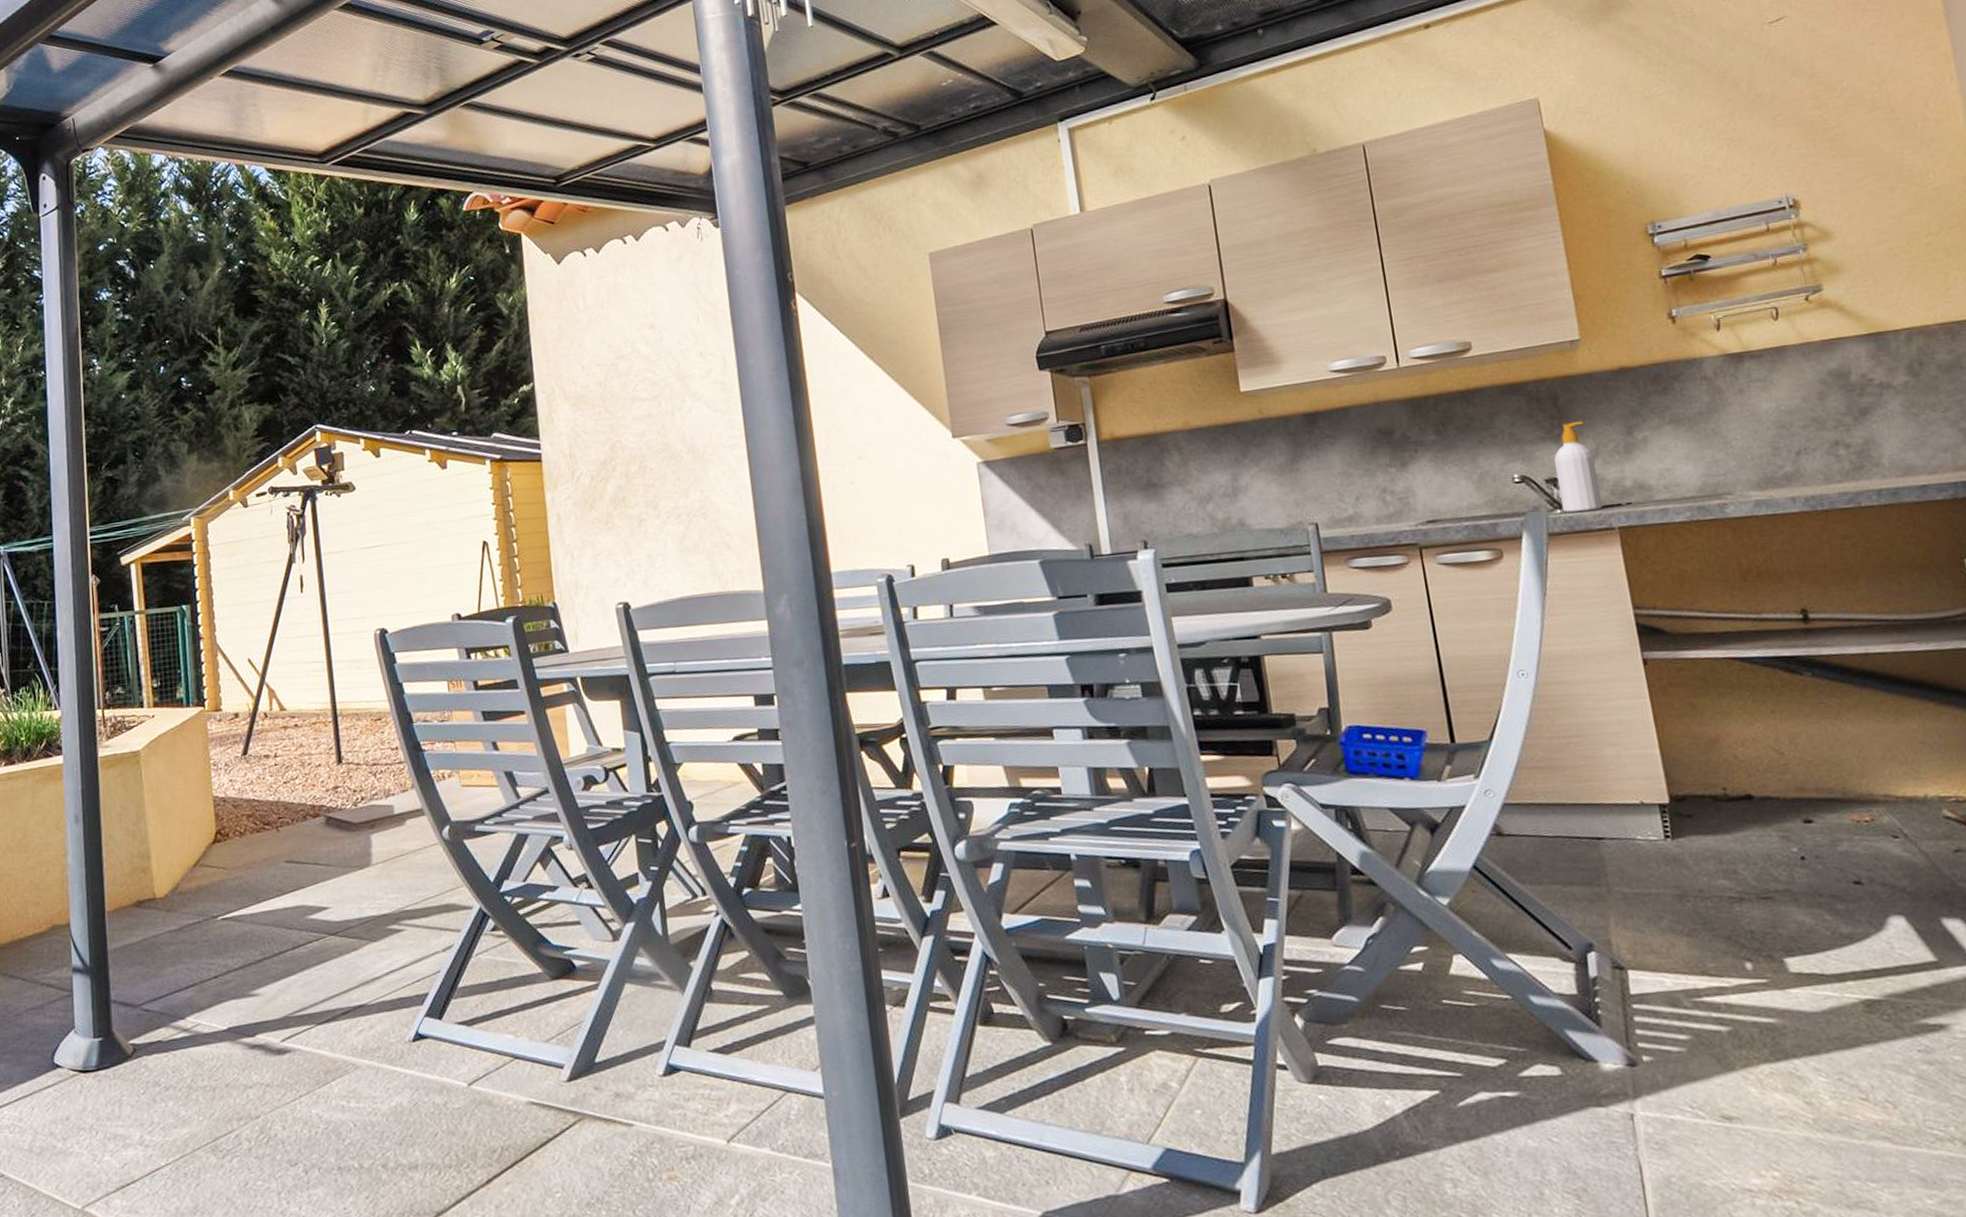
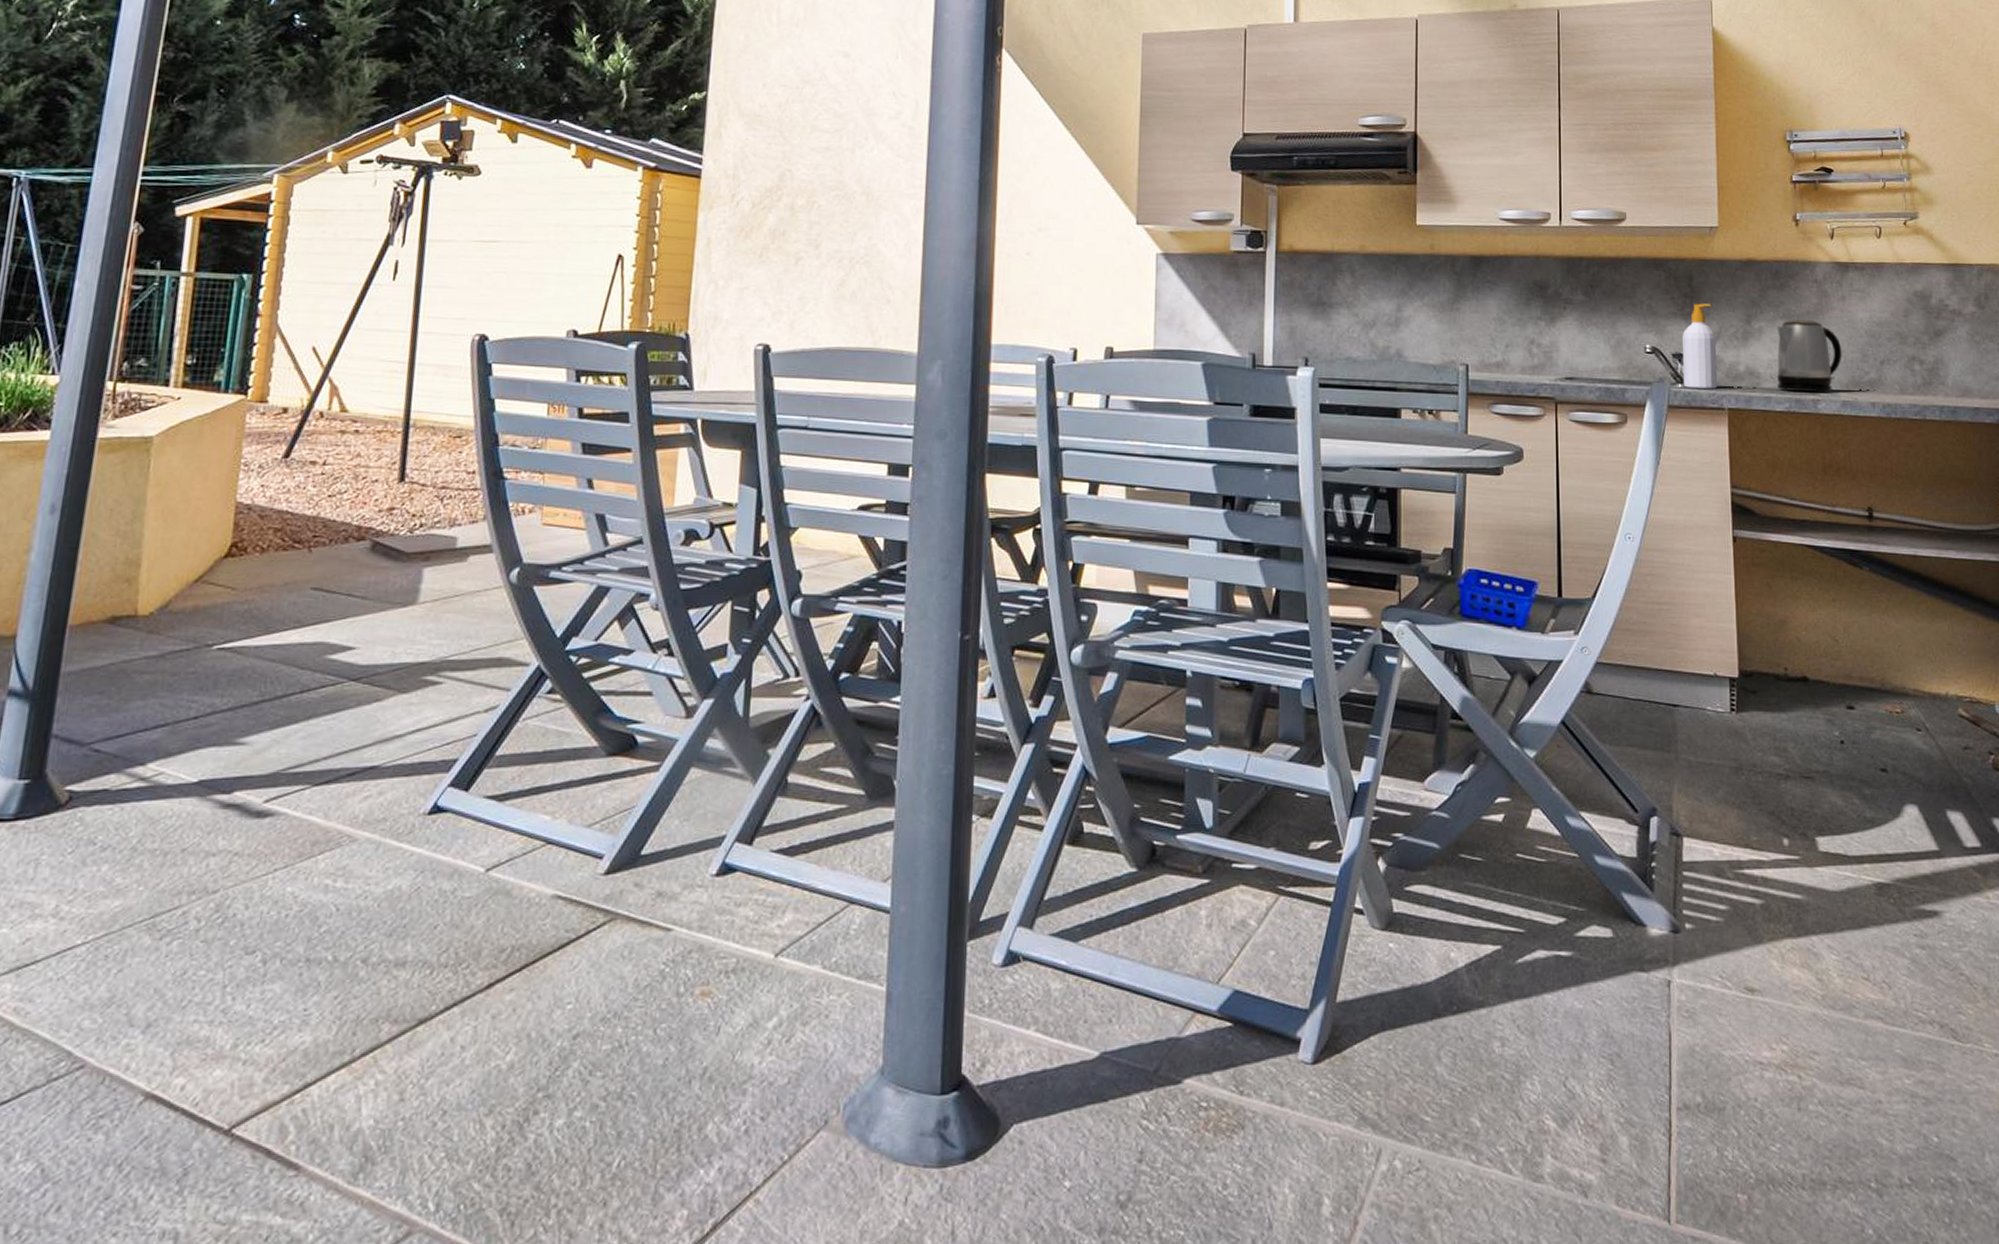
kettle: none [1664,420,1748,500] -> present [1776,320,1842,392]

